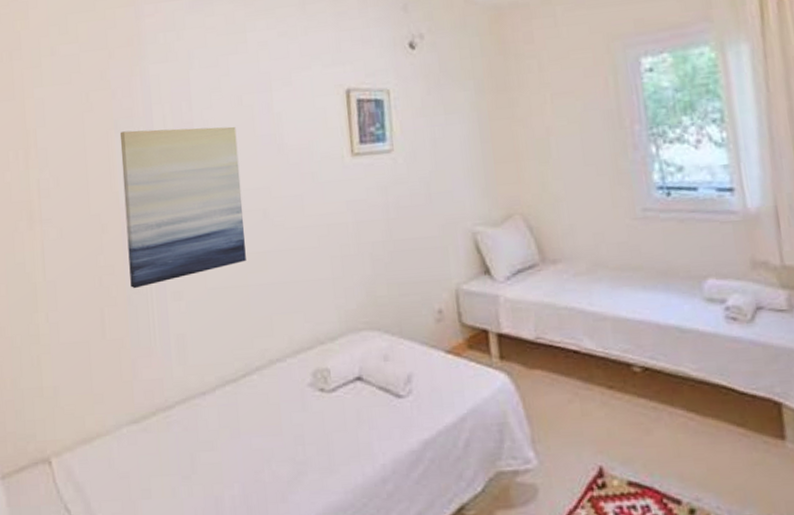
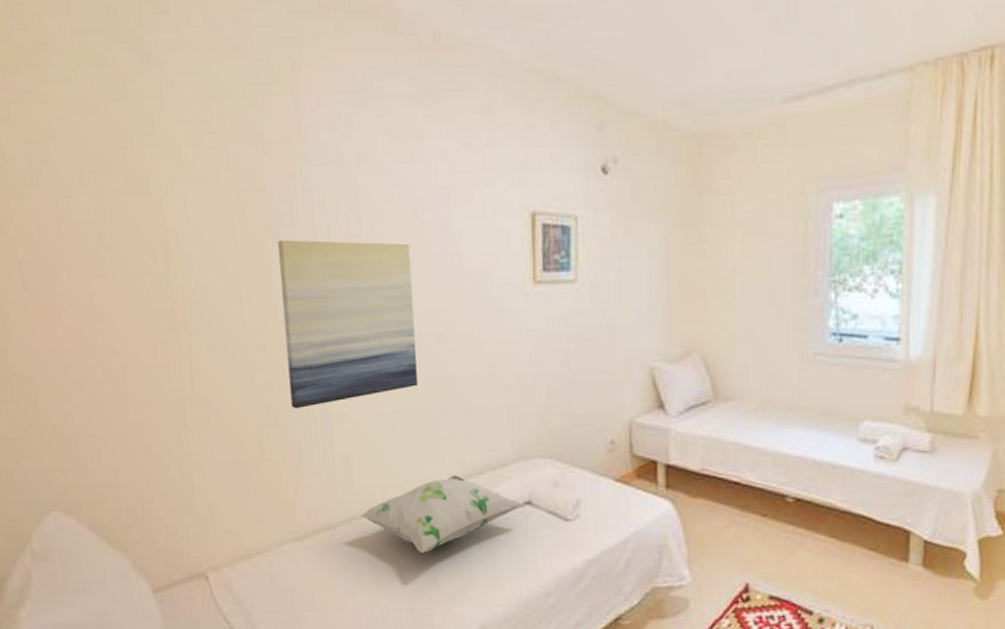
decorative pillow: none [194,351,354,435] -> present [360,475,524,553]

